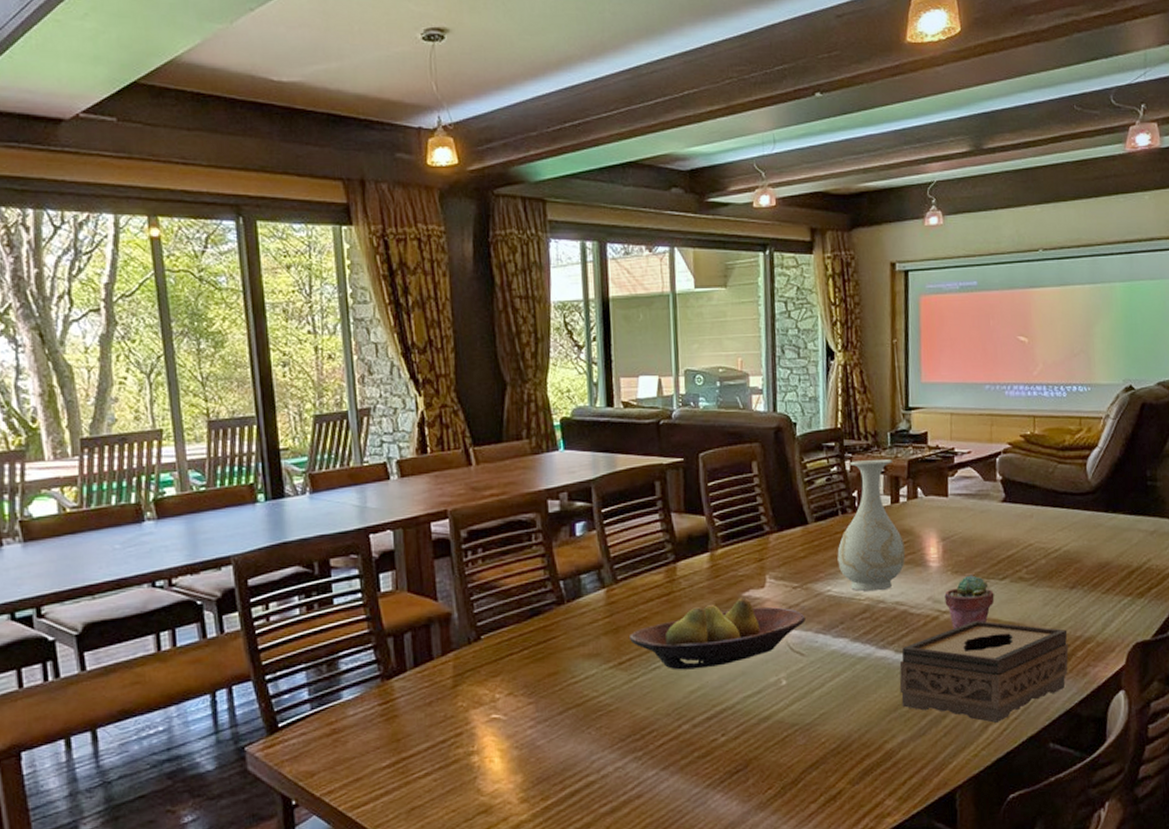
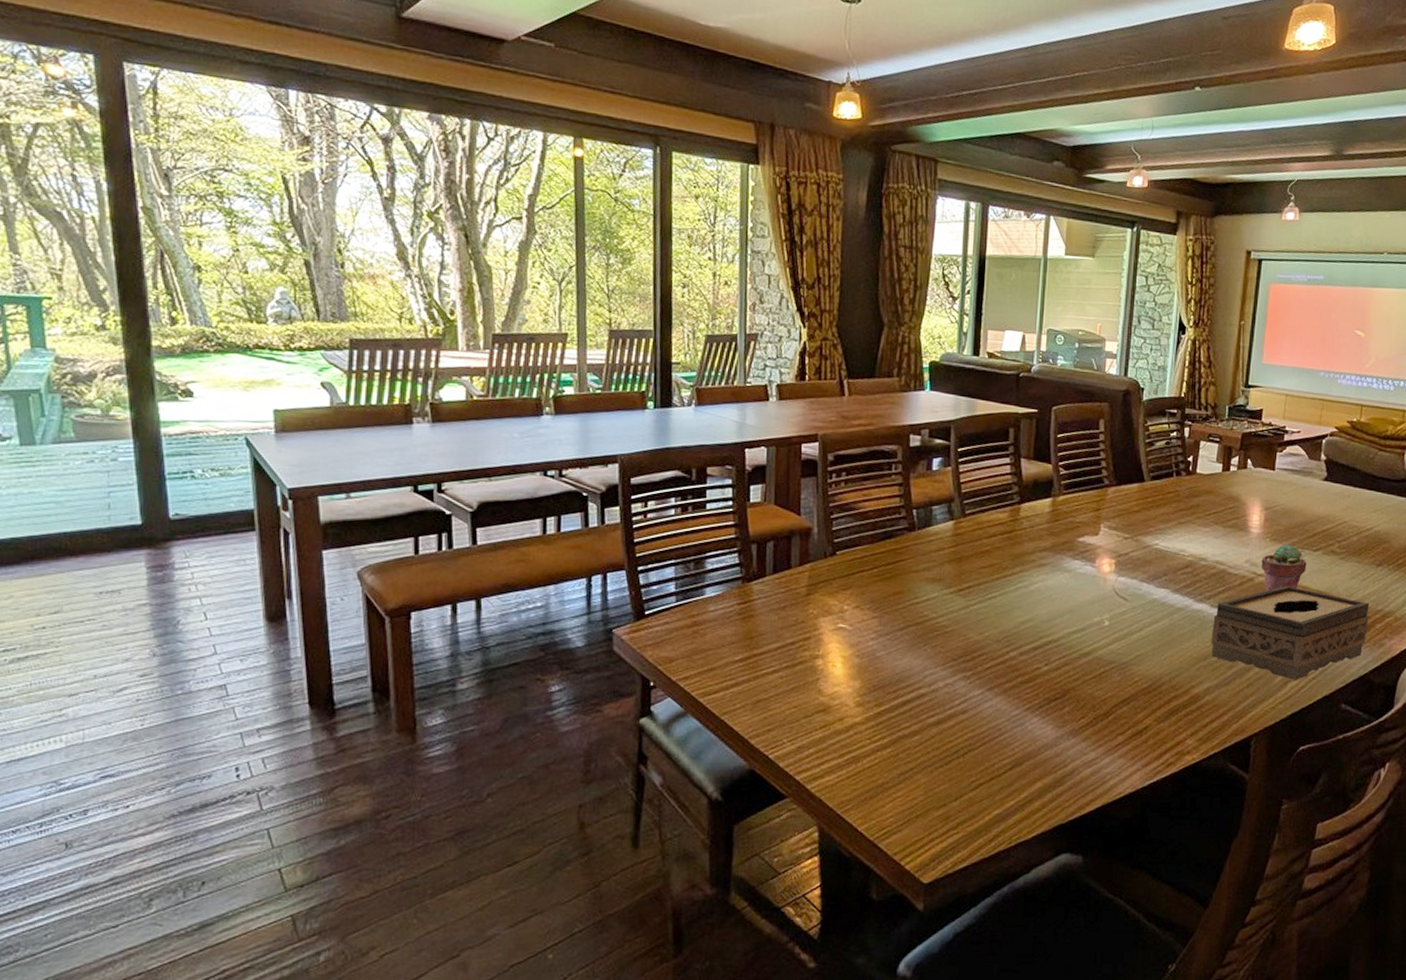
fruit bowl: present [630,597,806,670] -> none [971,542,1133,603]
vase: present [837,460,906,592] -> none [1167,428,1231,550]

